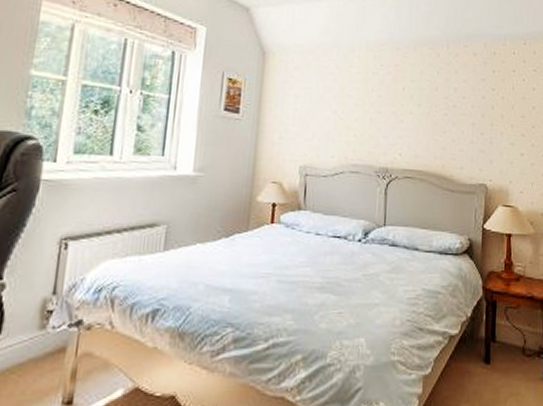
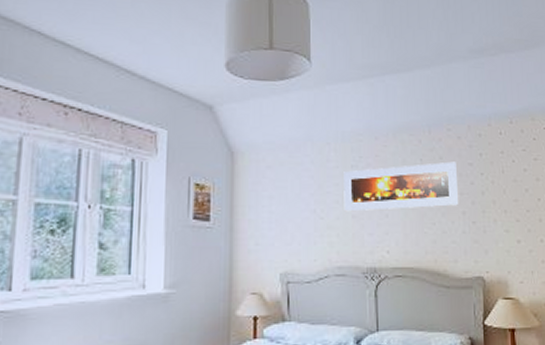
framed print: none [363,75,471,117] -> present [343,161,459,212]

